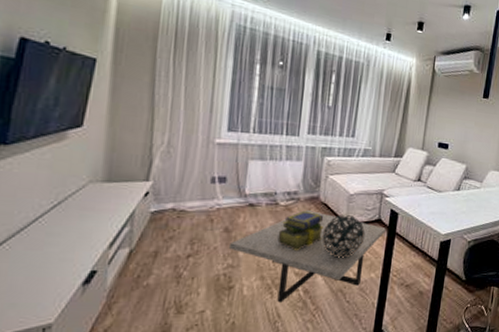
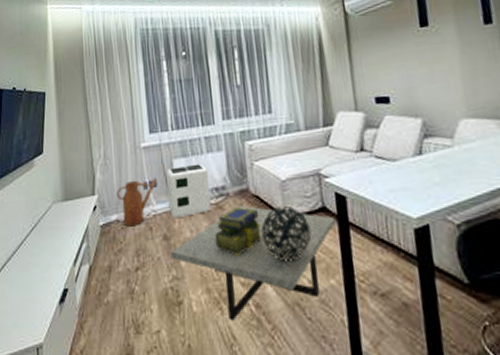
watering can: none [176,173,228,217] -> present [116,178,157,227]
air purifier: none [236,167,284,215] -> present [166,163,211,219]

